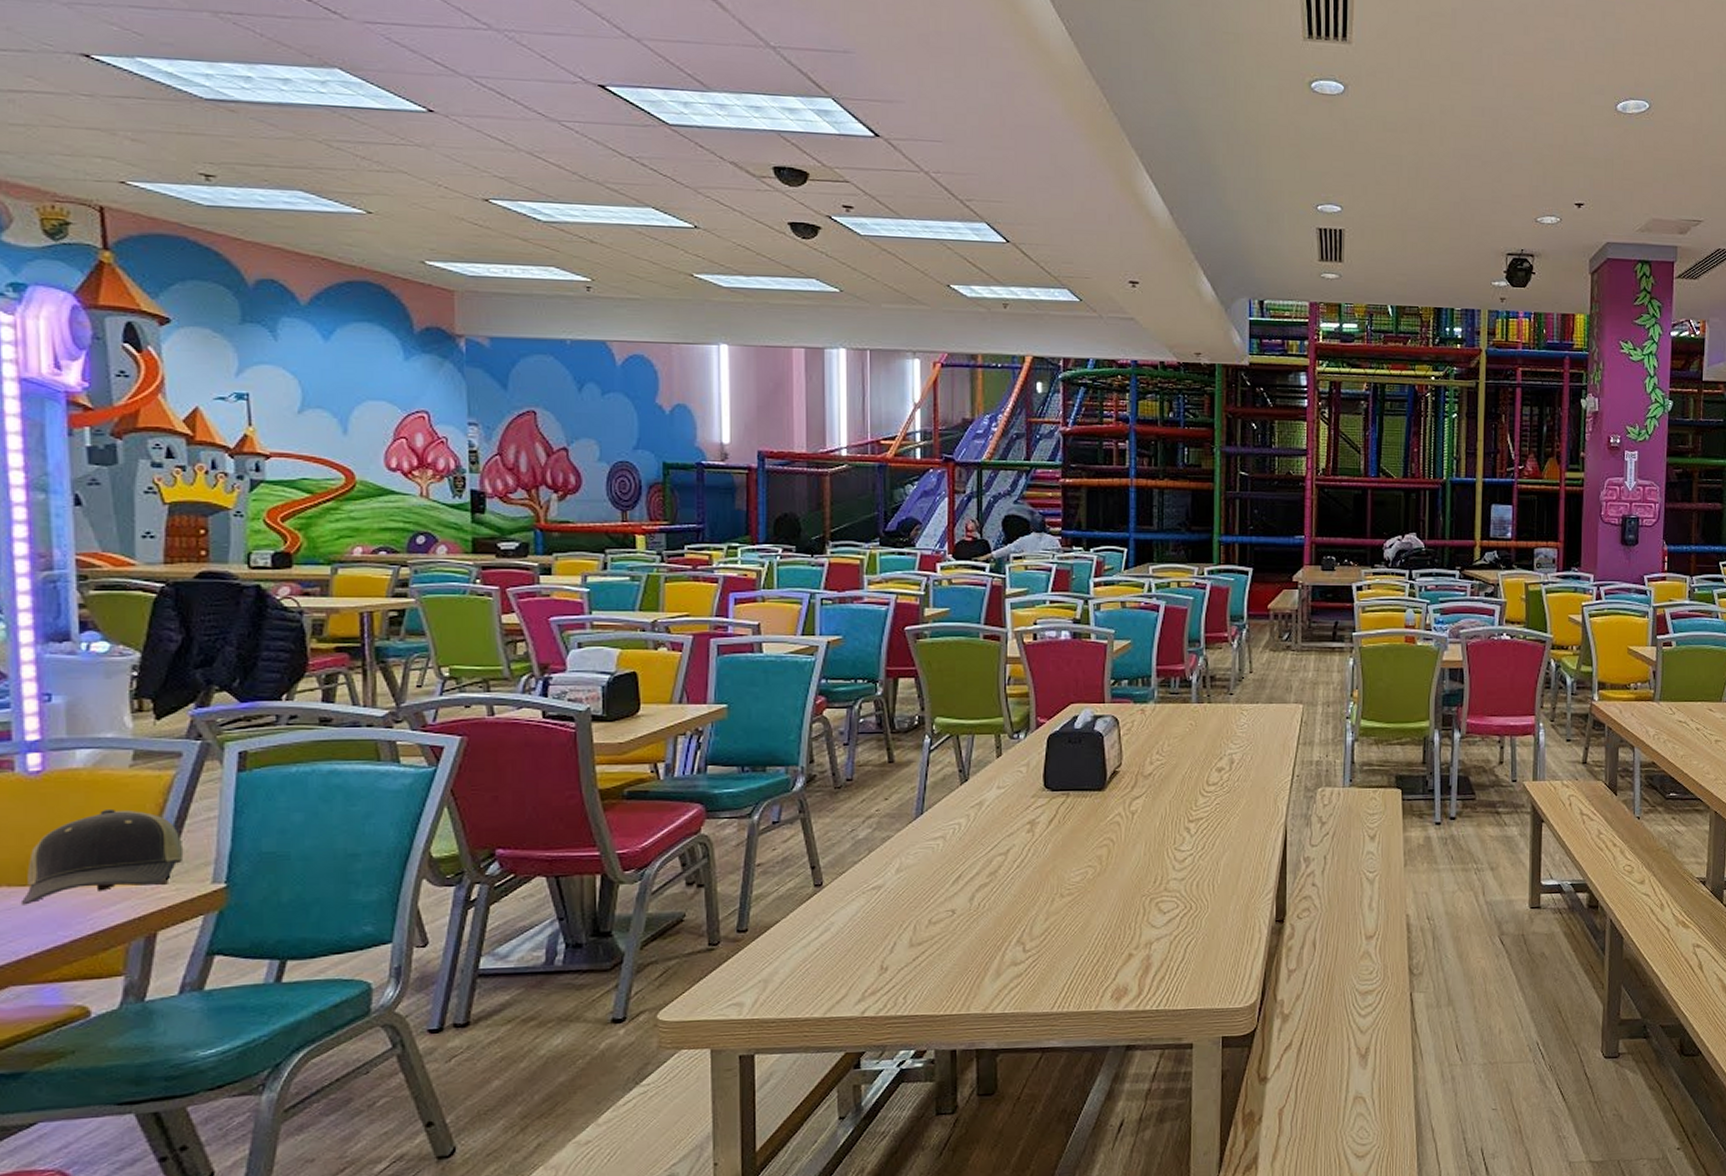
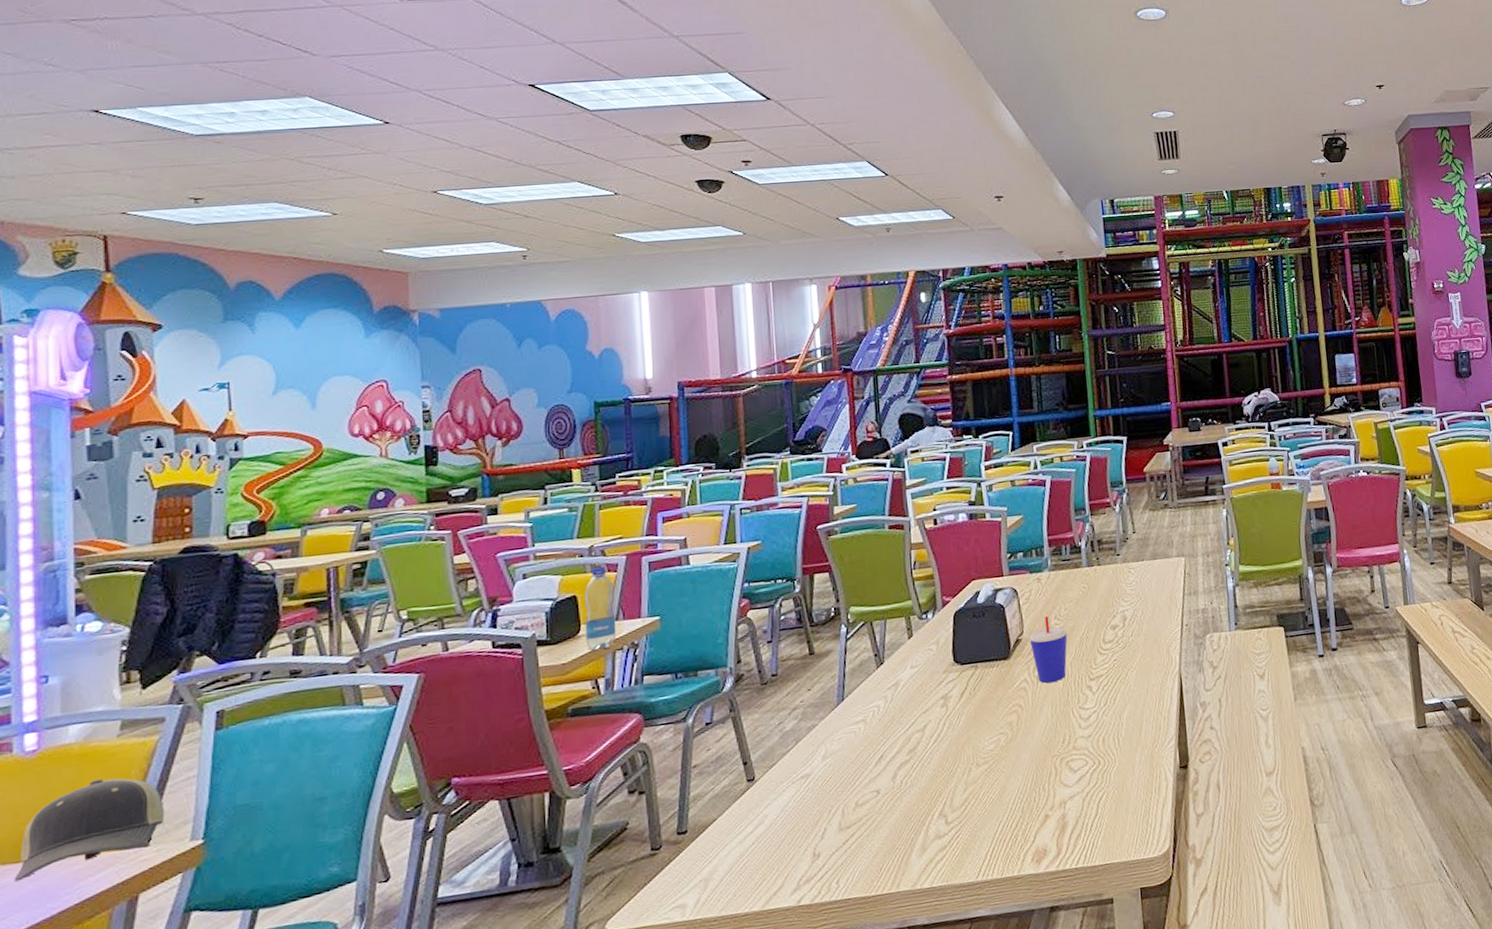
bottle: none [645,643,679,733] -> present [584,566,617,651]
beverage cup: none [1127,751,1168,819] -> present [1029,616,1068,683]

